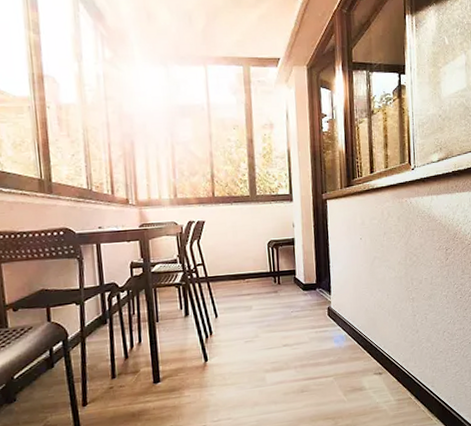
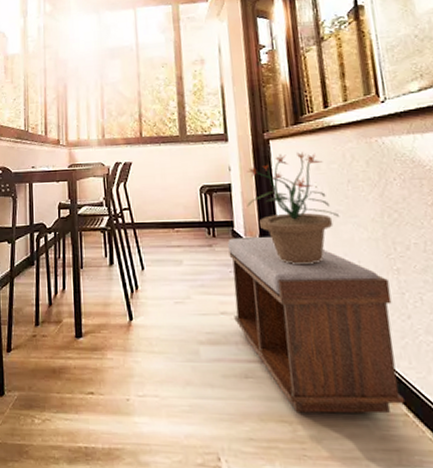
bench: none [290,281,410,410] -> present [228,237,405,414]
potted plant: none [306,210,377,301] -> present [246,152,340,264]

